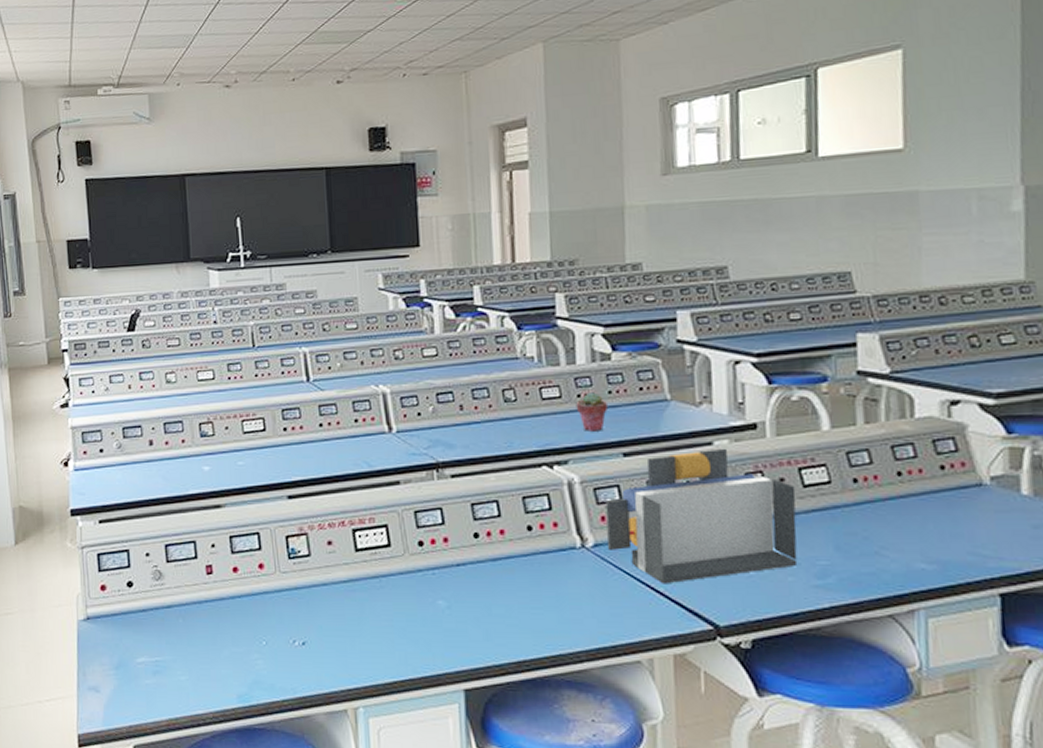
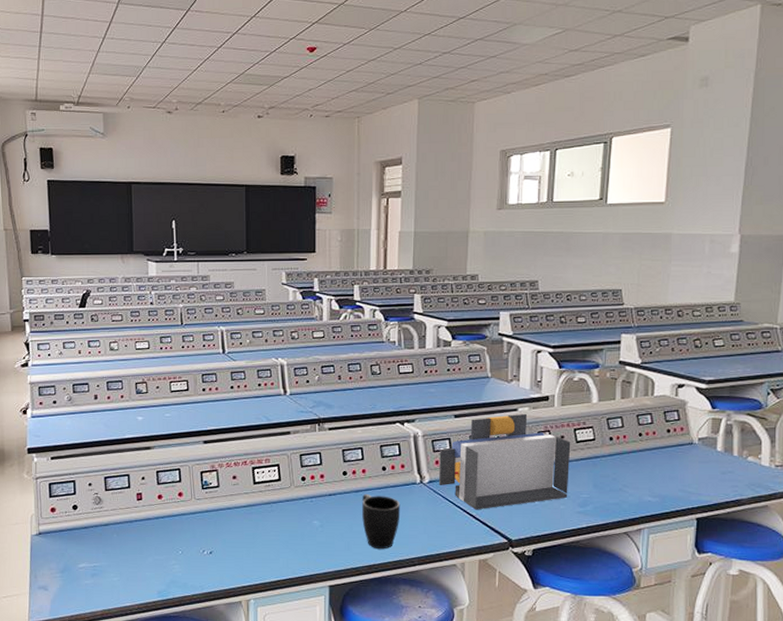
mug: none [502,562,557,640] -> present [362,493,401,549]
potted succulent: present [576,392,607,431] -> none [423,369,446,399]

